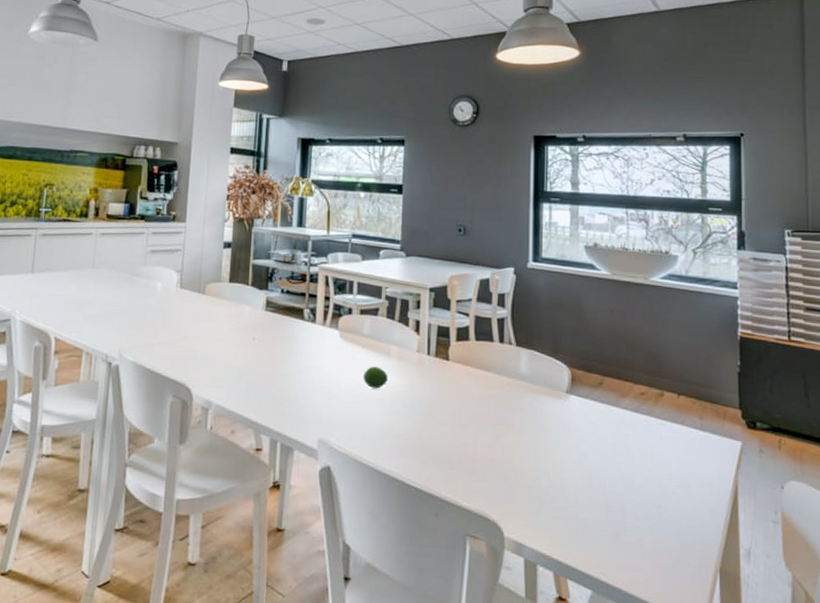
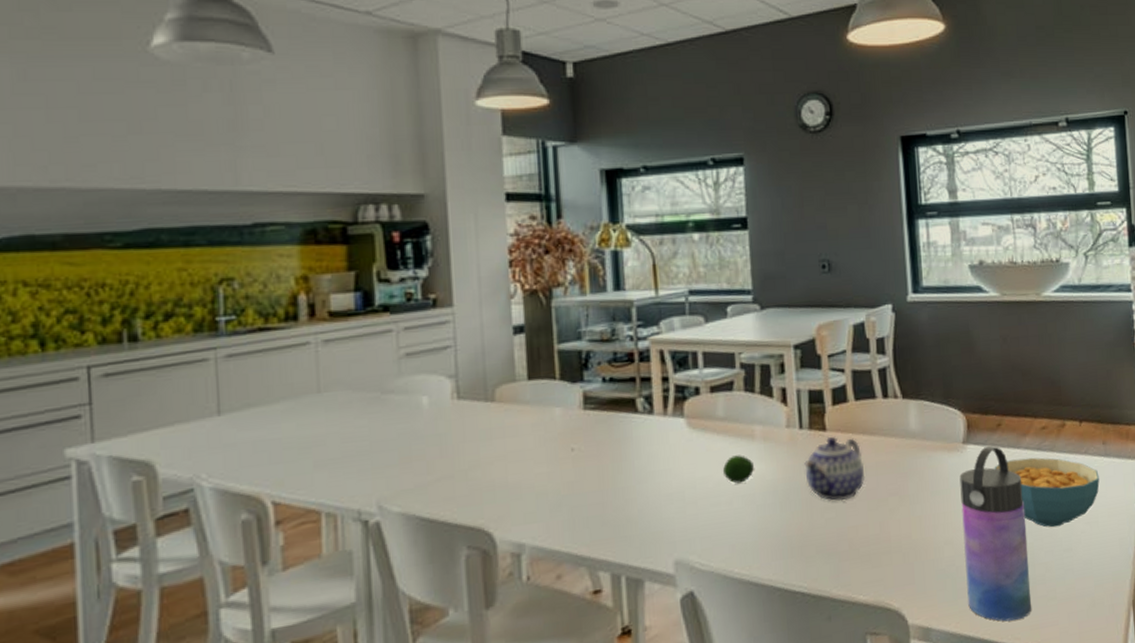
teapot: none [428,365,479,420] -> present [804,436,865,501]
water bottle: none [559,399,619,557] -> present [959,445,1032,622]
cereal bowl: none [593,416,694,484] -> present [994,457,1100,528]

